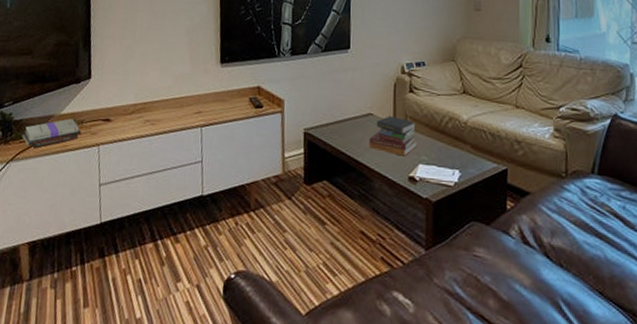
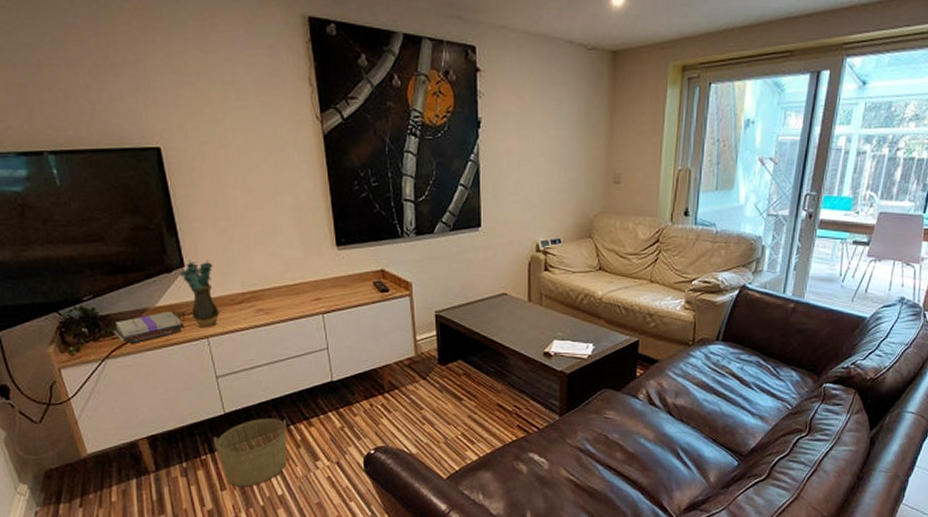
basket: none [85,230,156,306] -> present [213,418,288,487]
vase: none [86,73,115,135] -> present [180,260,219,327]
books: present [368,116,417,156] -> none [503,295,552,333]

